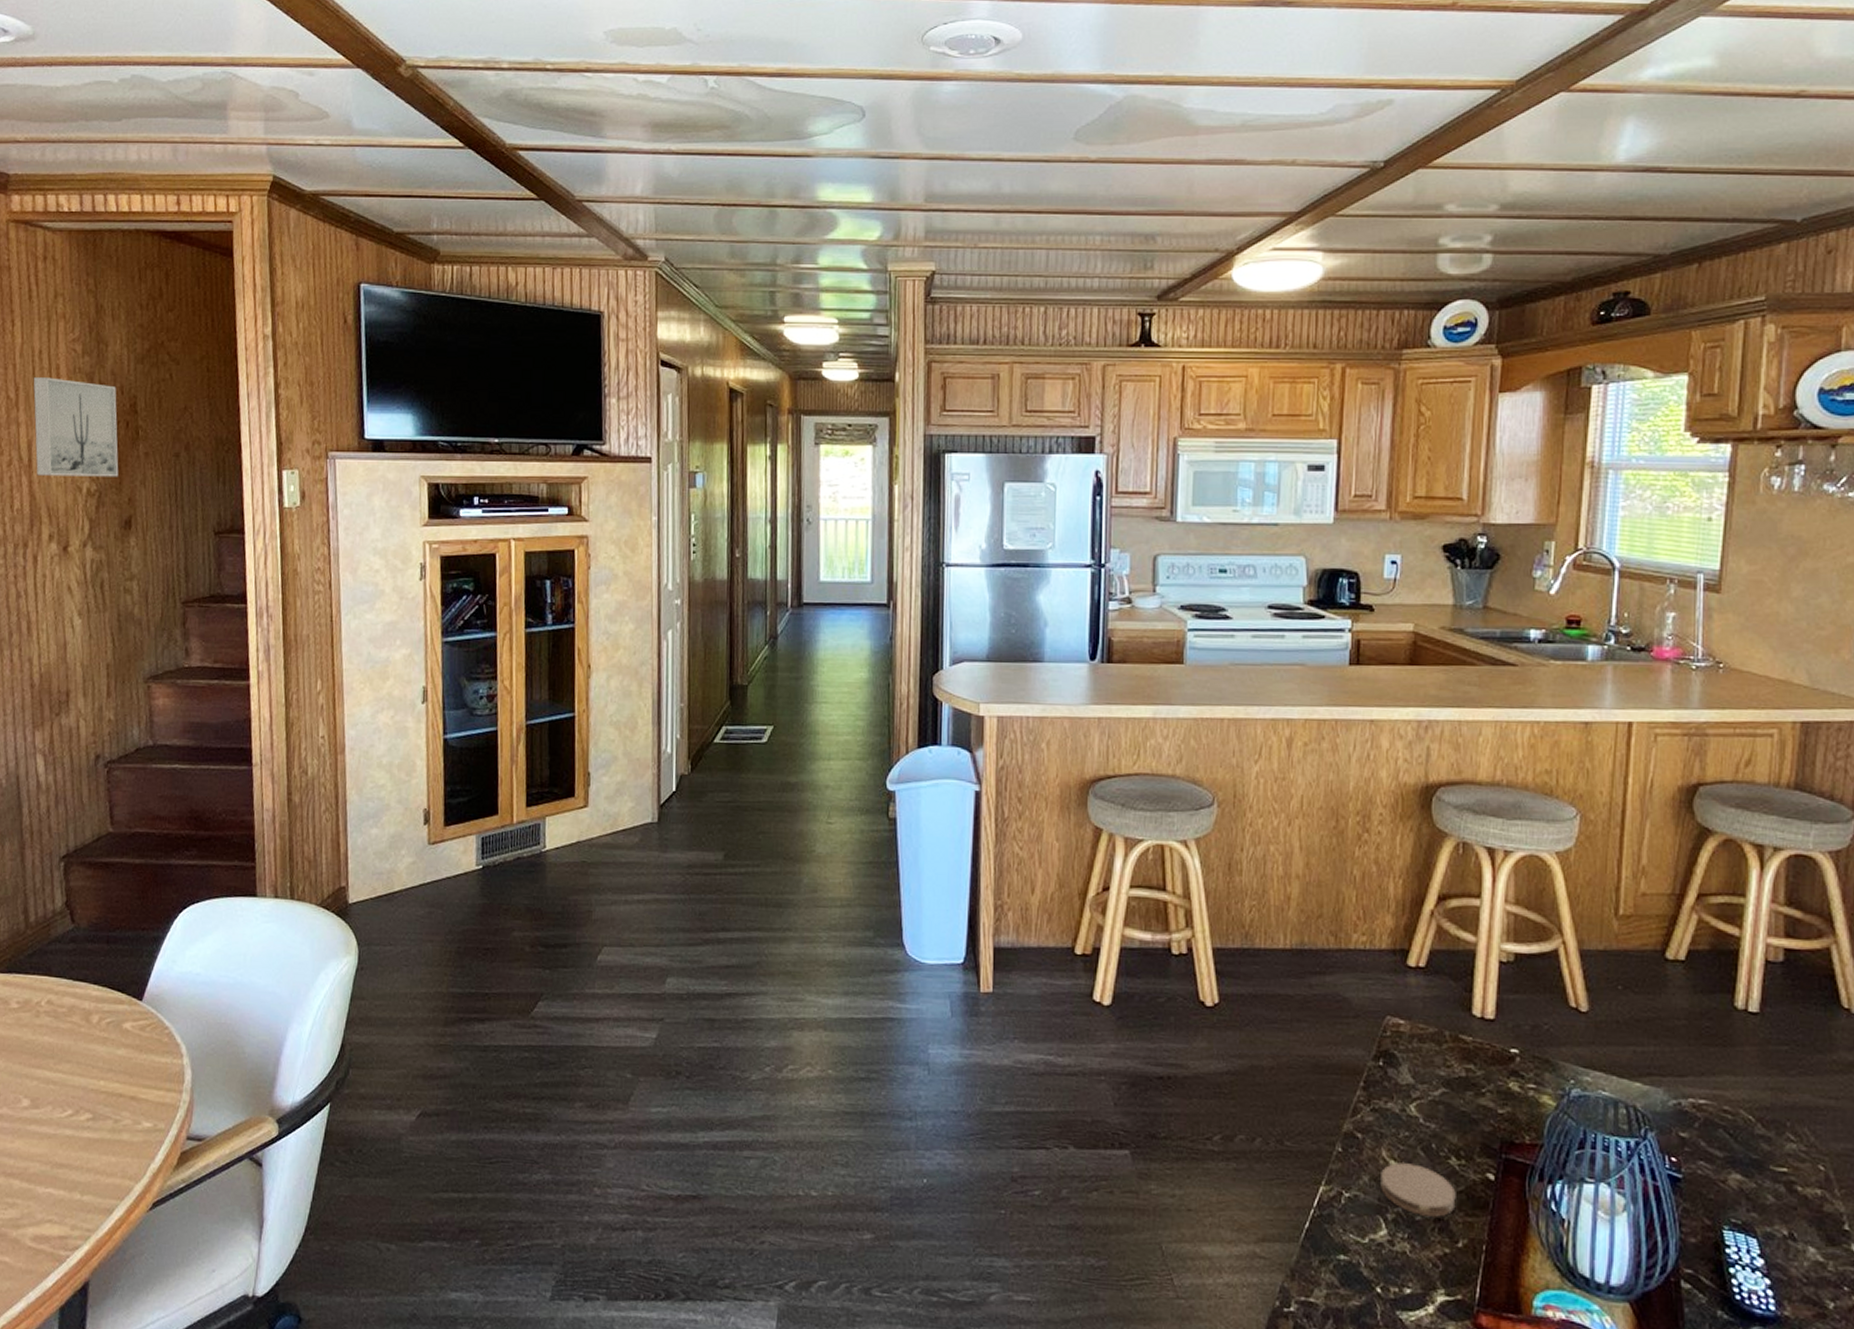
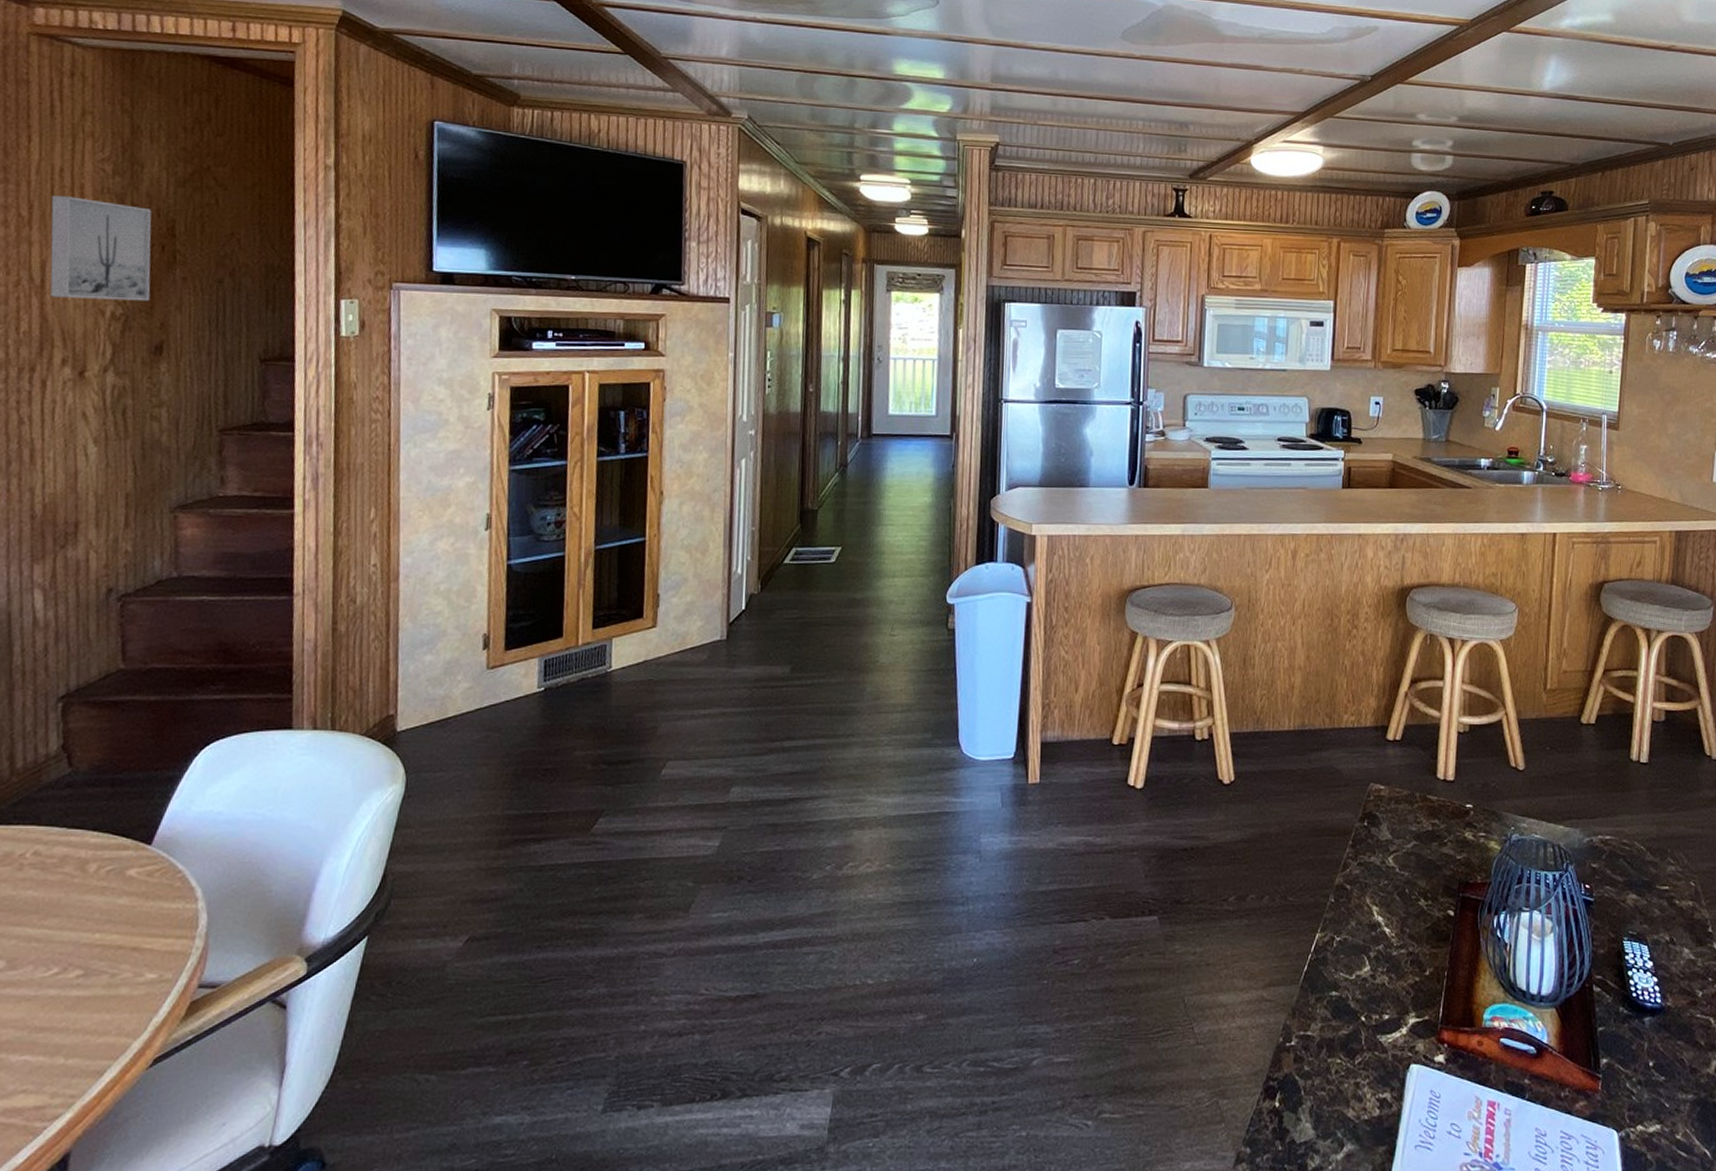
coaster: present [1381,1161,1456,1218] -> none [1365,906,1424,953]

